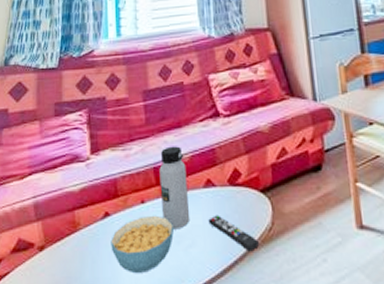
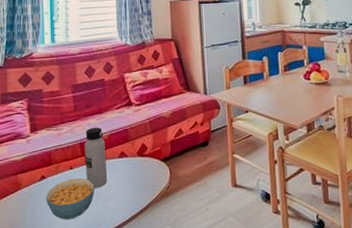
remote control: present [208,215,259,252] -> none [121,177,159,204]

